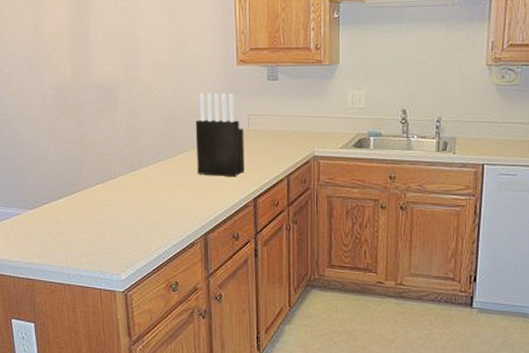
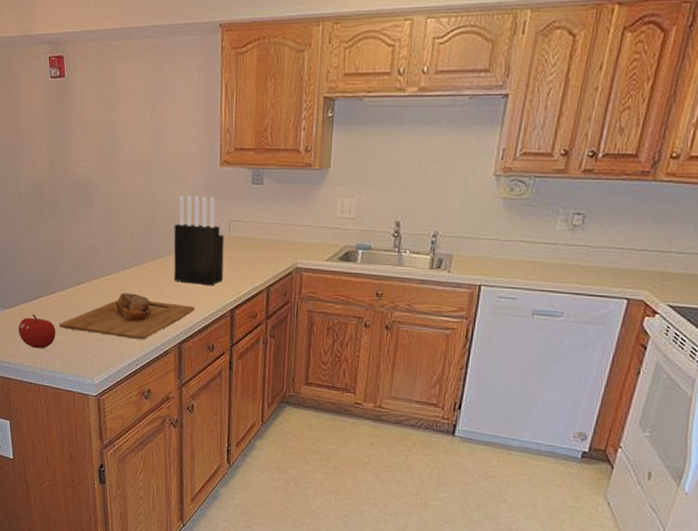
fruit: none [42,213,81,248] -> present [18,314,56,349]
cutting board: none [84,188,219,233] -> present [58,293,196,340]

